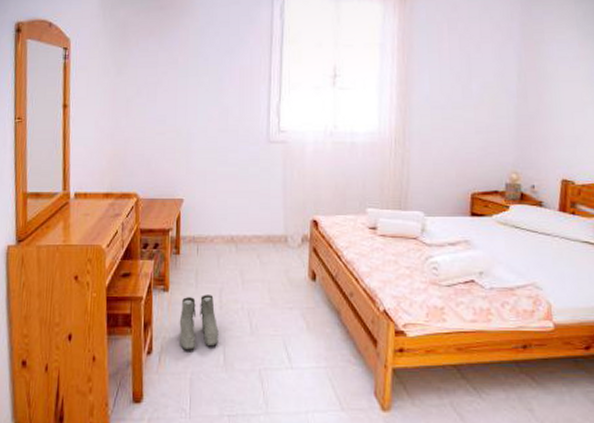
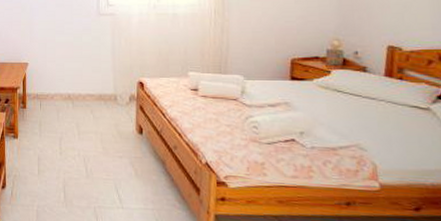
boots: present [179,295,219,350] -> none [27,142,59,187]

